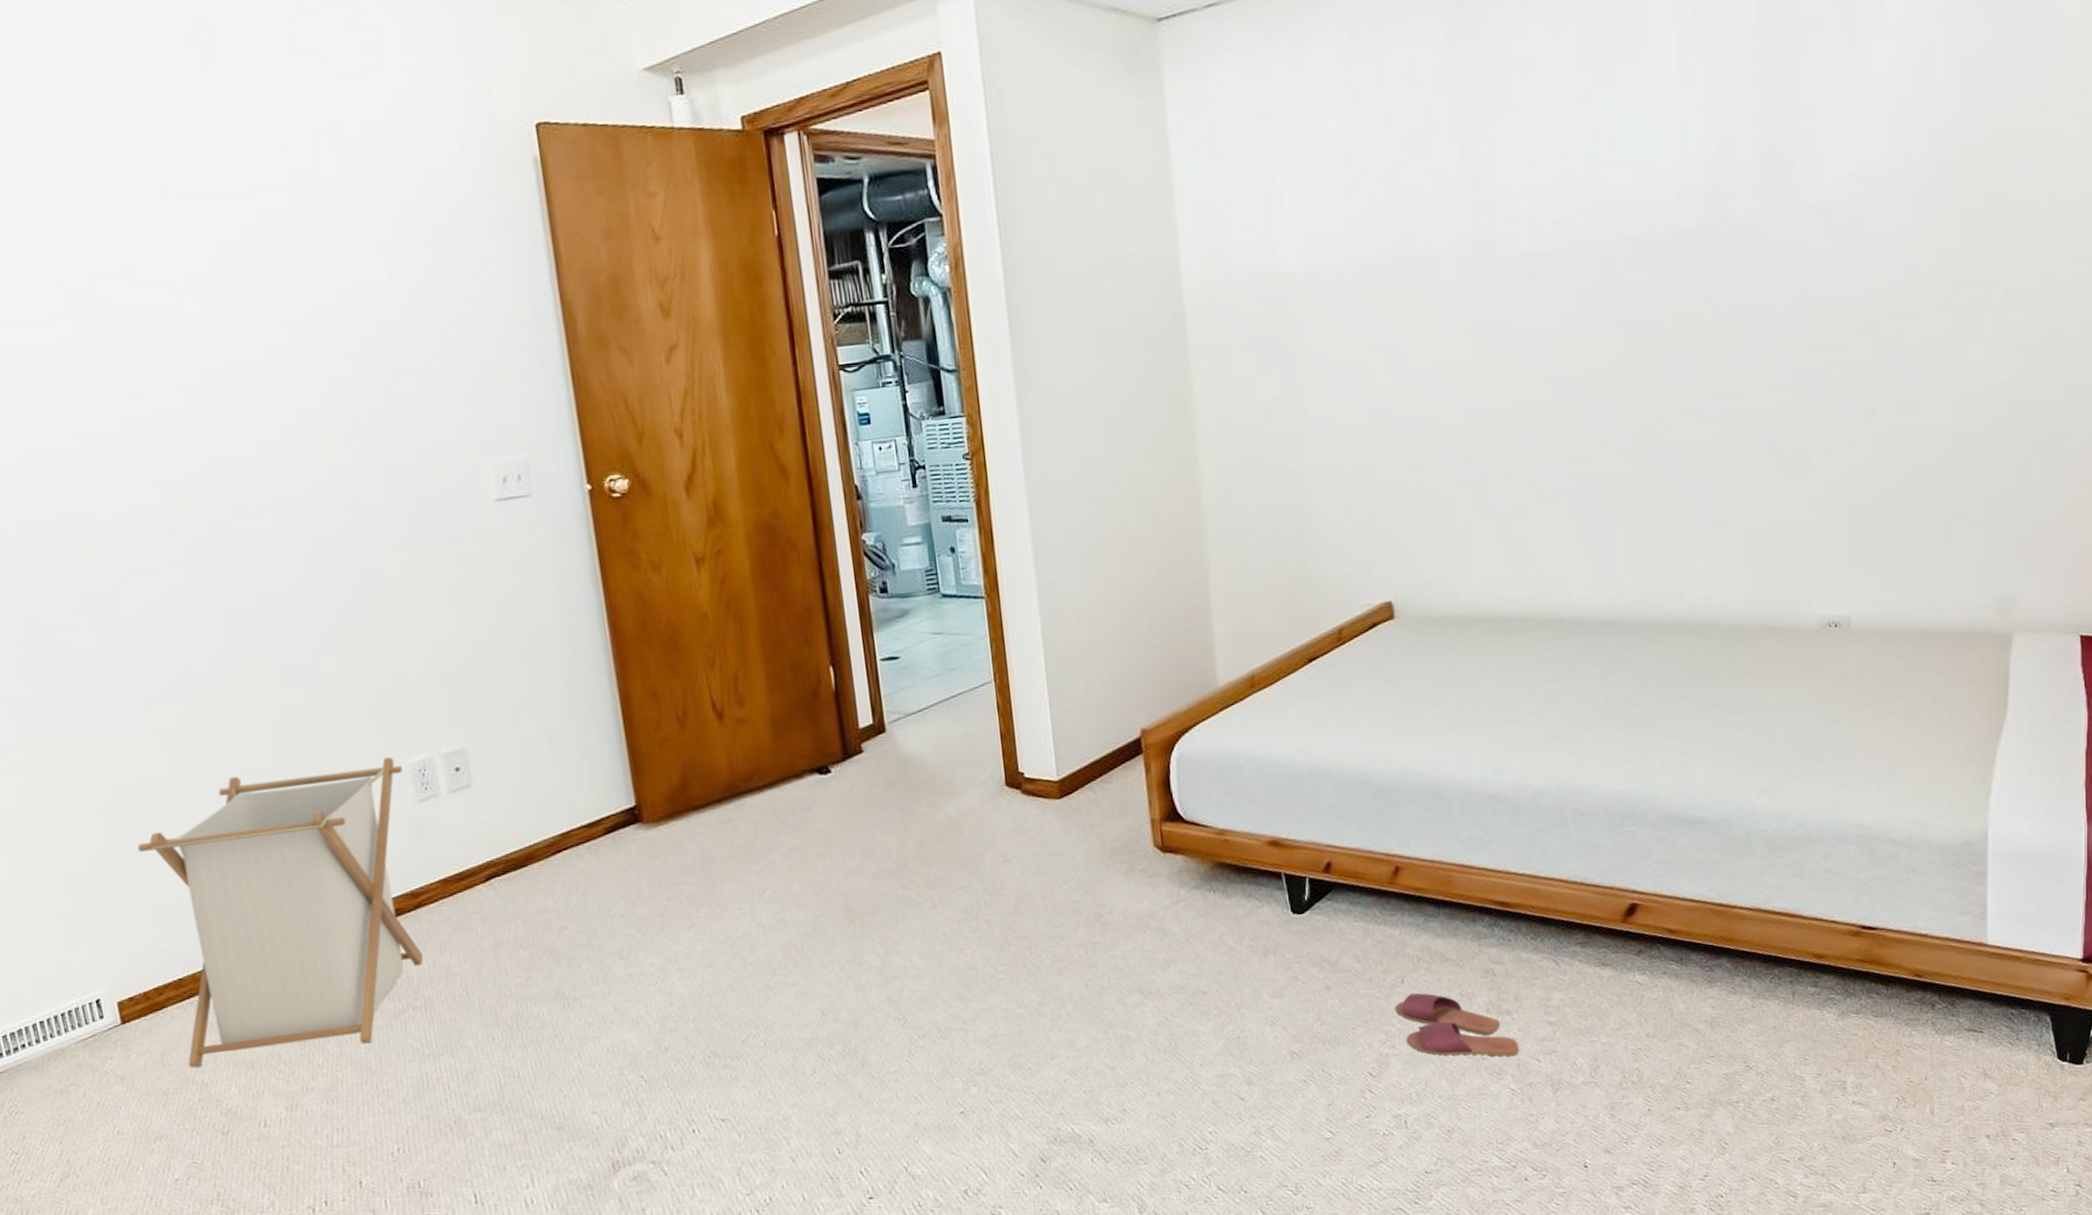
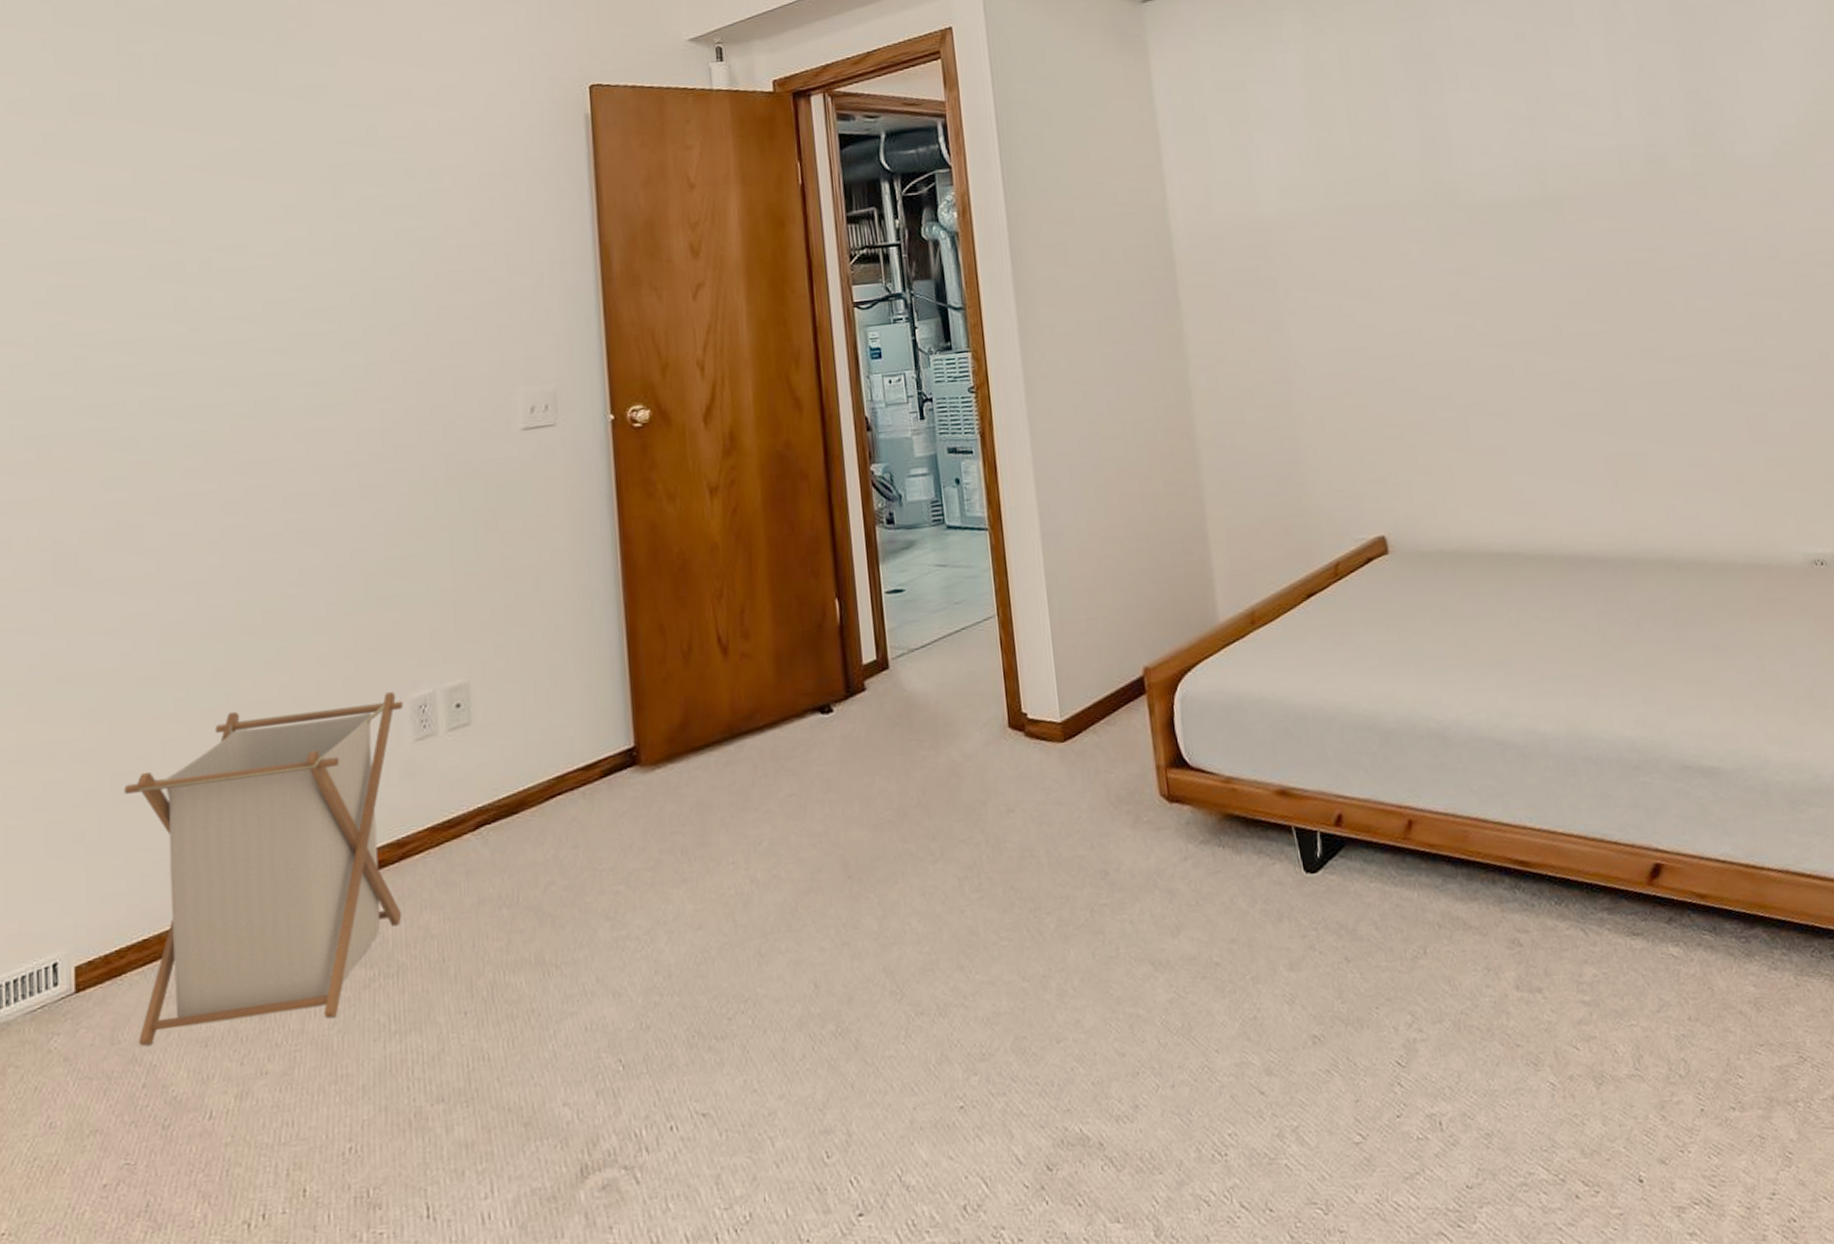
slippers: present [1395,992,1519,1057] -> none [1419,965,1555,1043]

